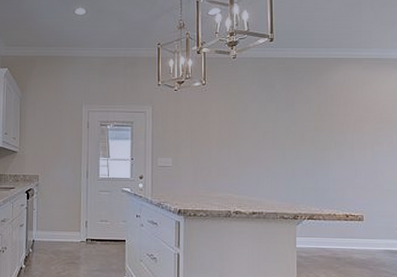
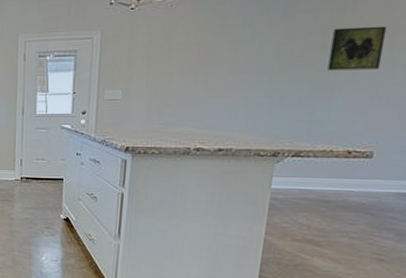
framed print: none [322,116,356,150] -> present [327,25,388,71]

